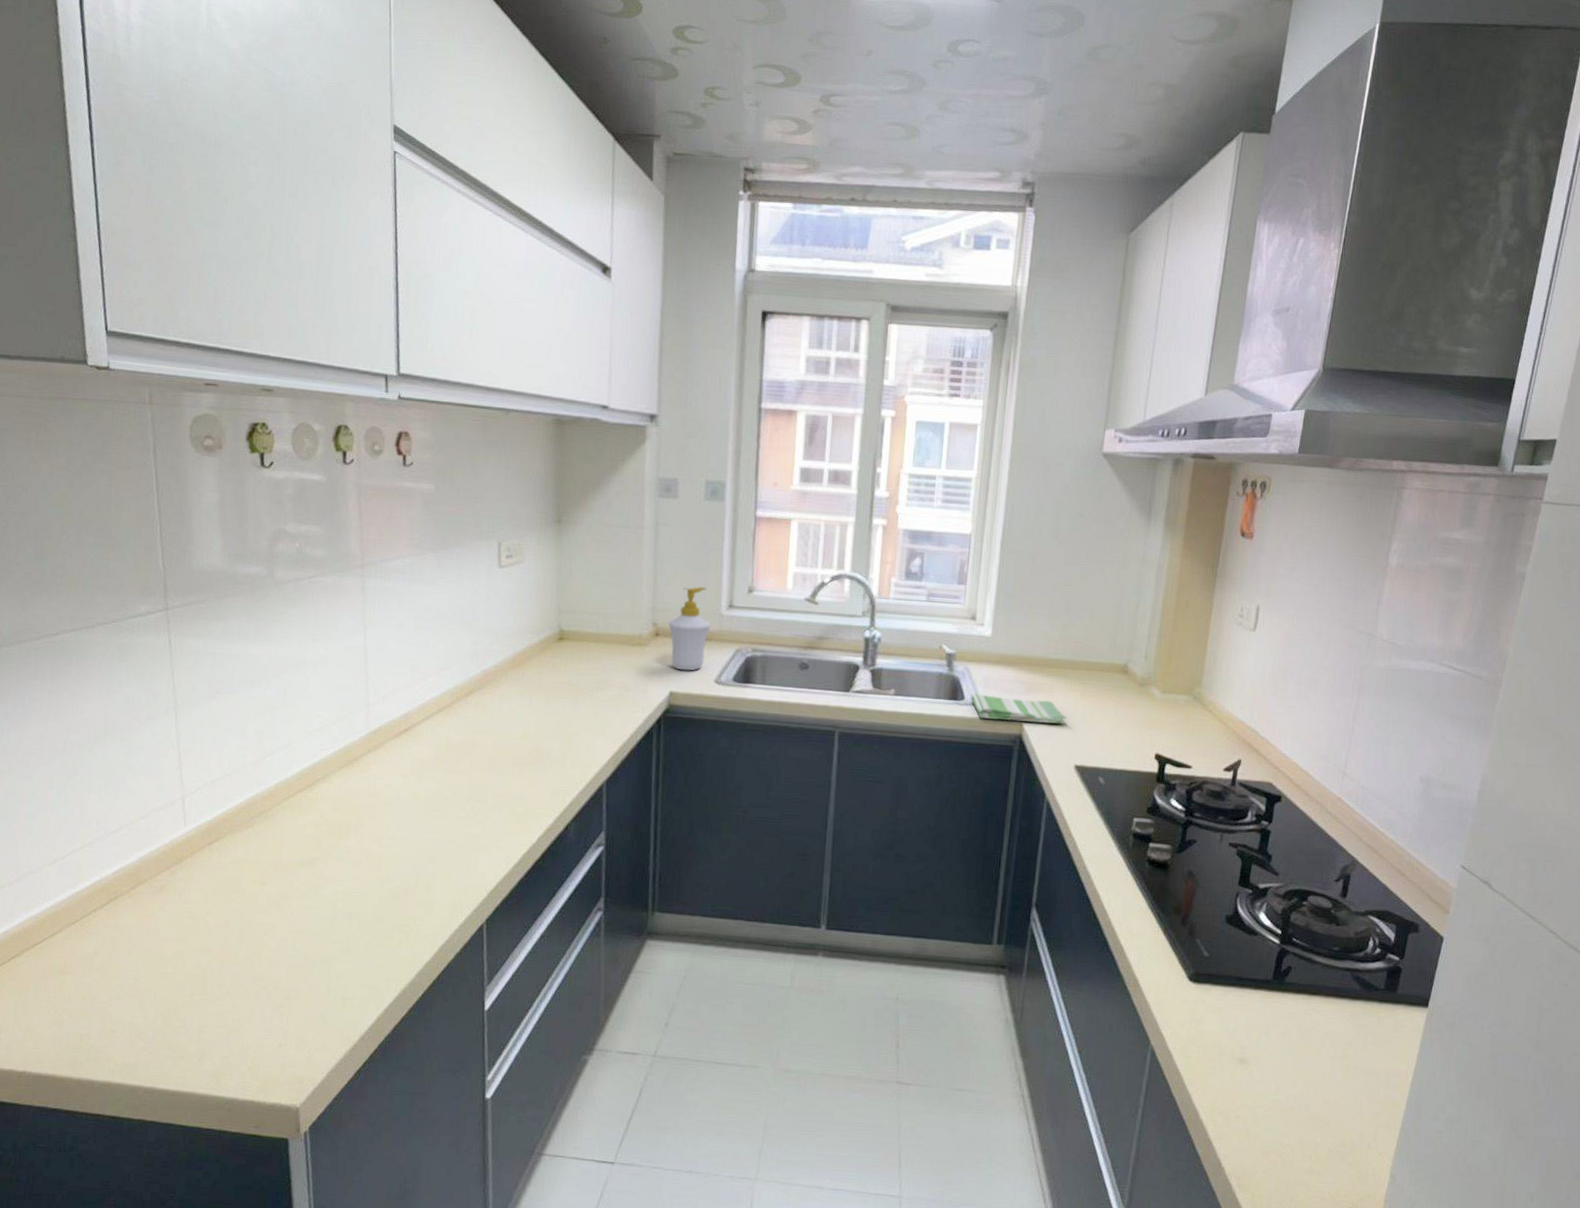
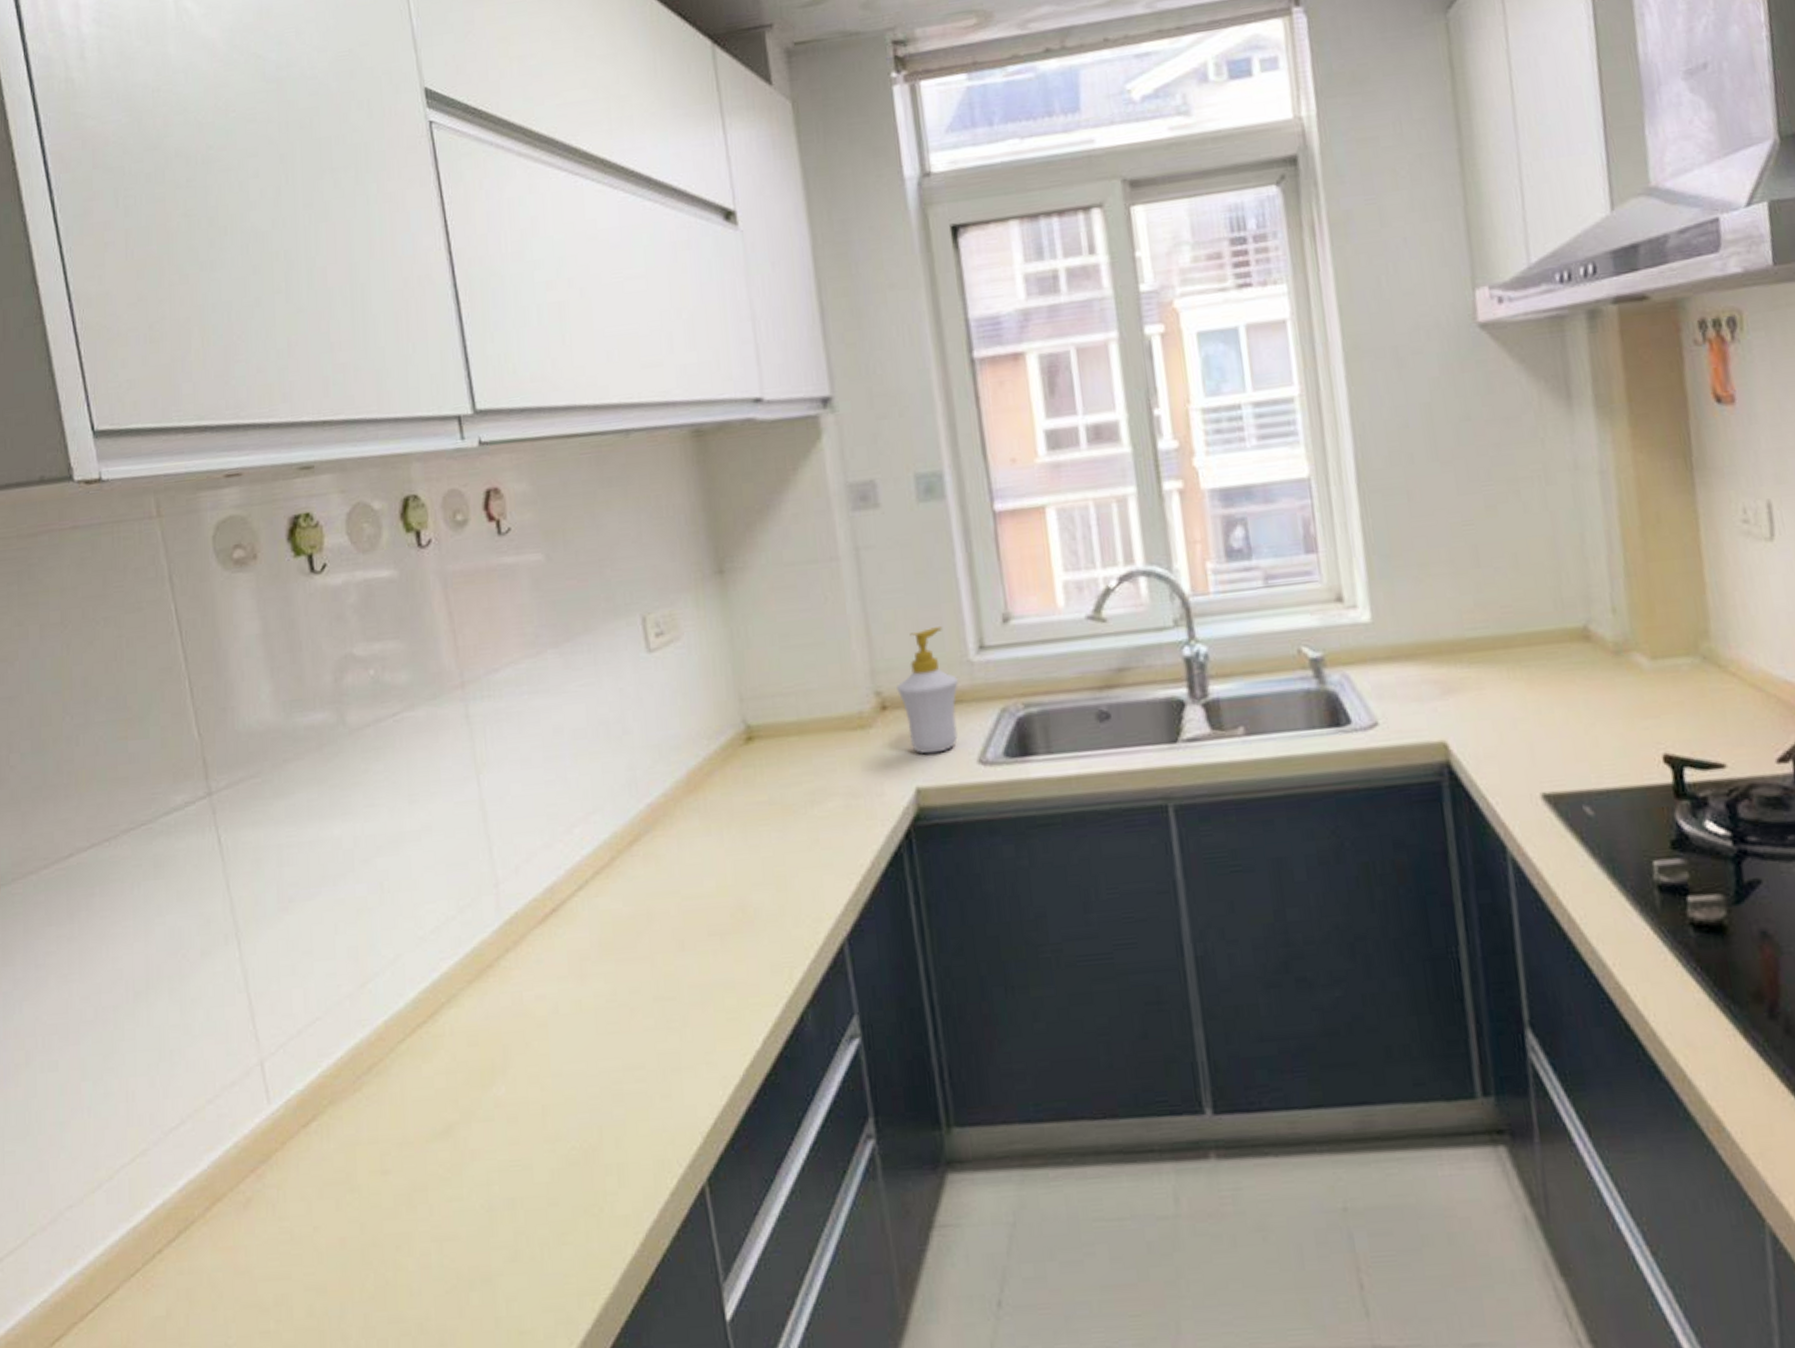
dish towel: present [970,693,1067,725] -> none [1359,702,1513,747]

